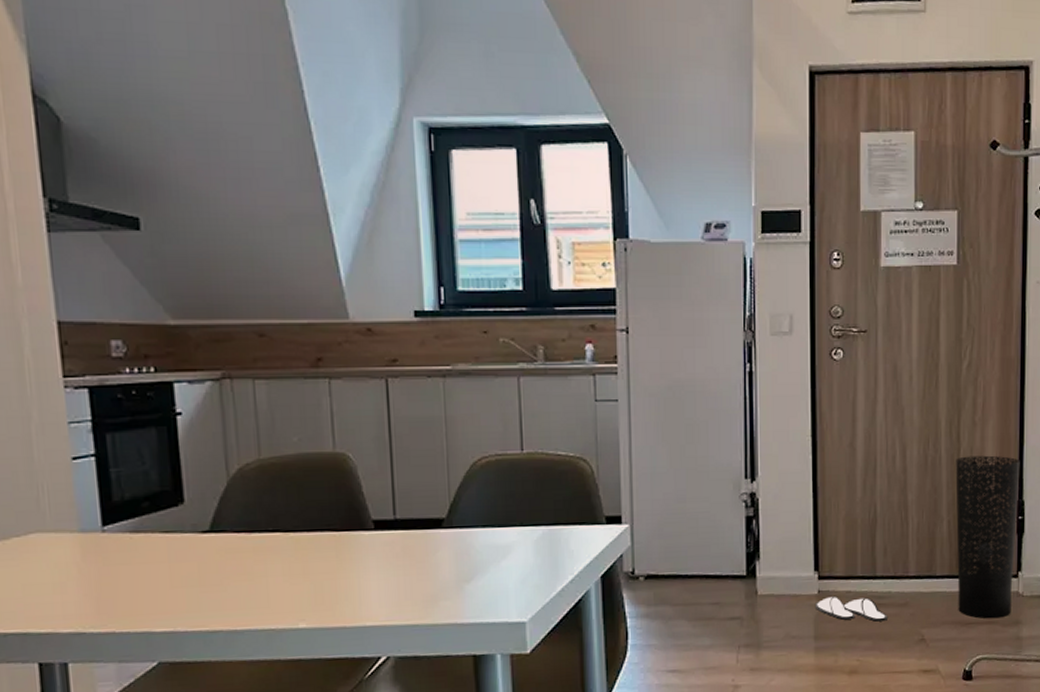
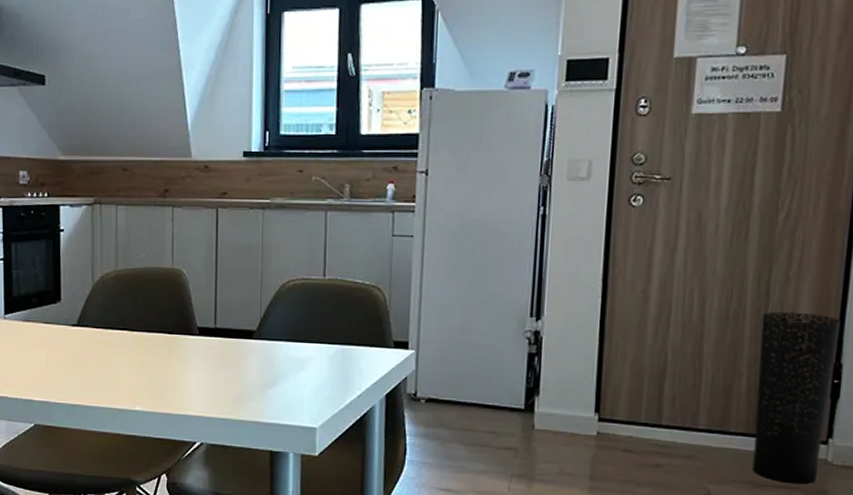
slippers: present [816,597,887,622] -> none [593,440,671,471]

